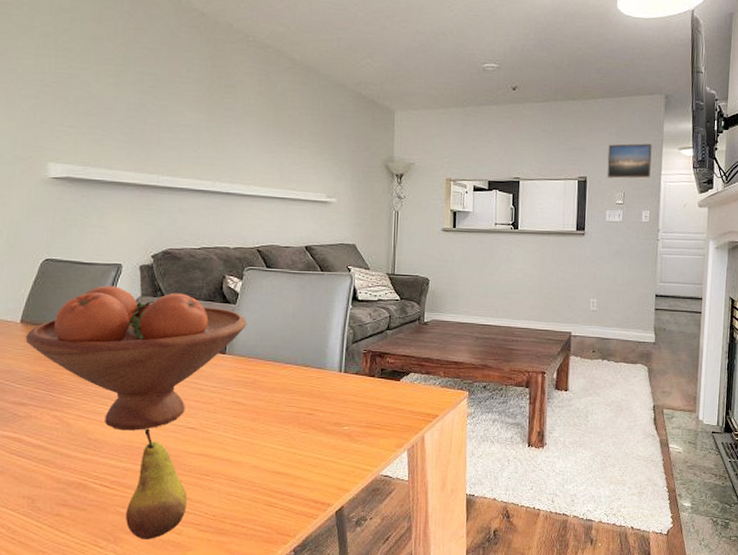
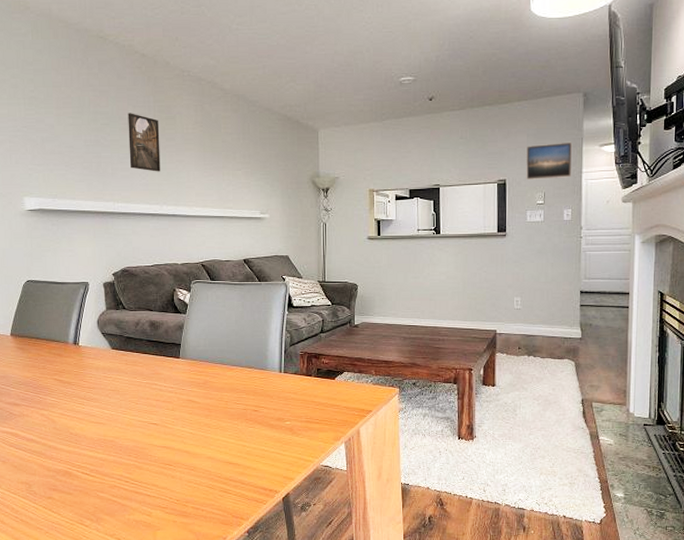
fruit bowl: present [25,285,247,431] -> none [15,301,196,426]
fruit: present [126,428,187,539] -> none [105,424,154,520]
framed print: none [179,76,217,144] -> present [128,113,161,172]

